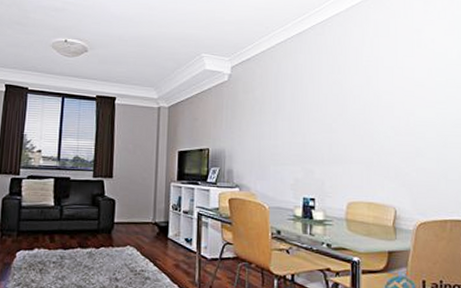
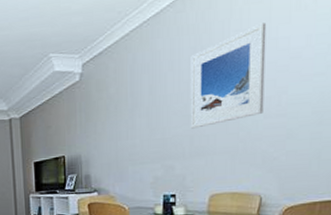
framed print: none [328,53,394,137] -> present [190,22,267,129]

